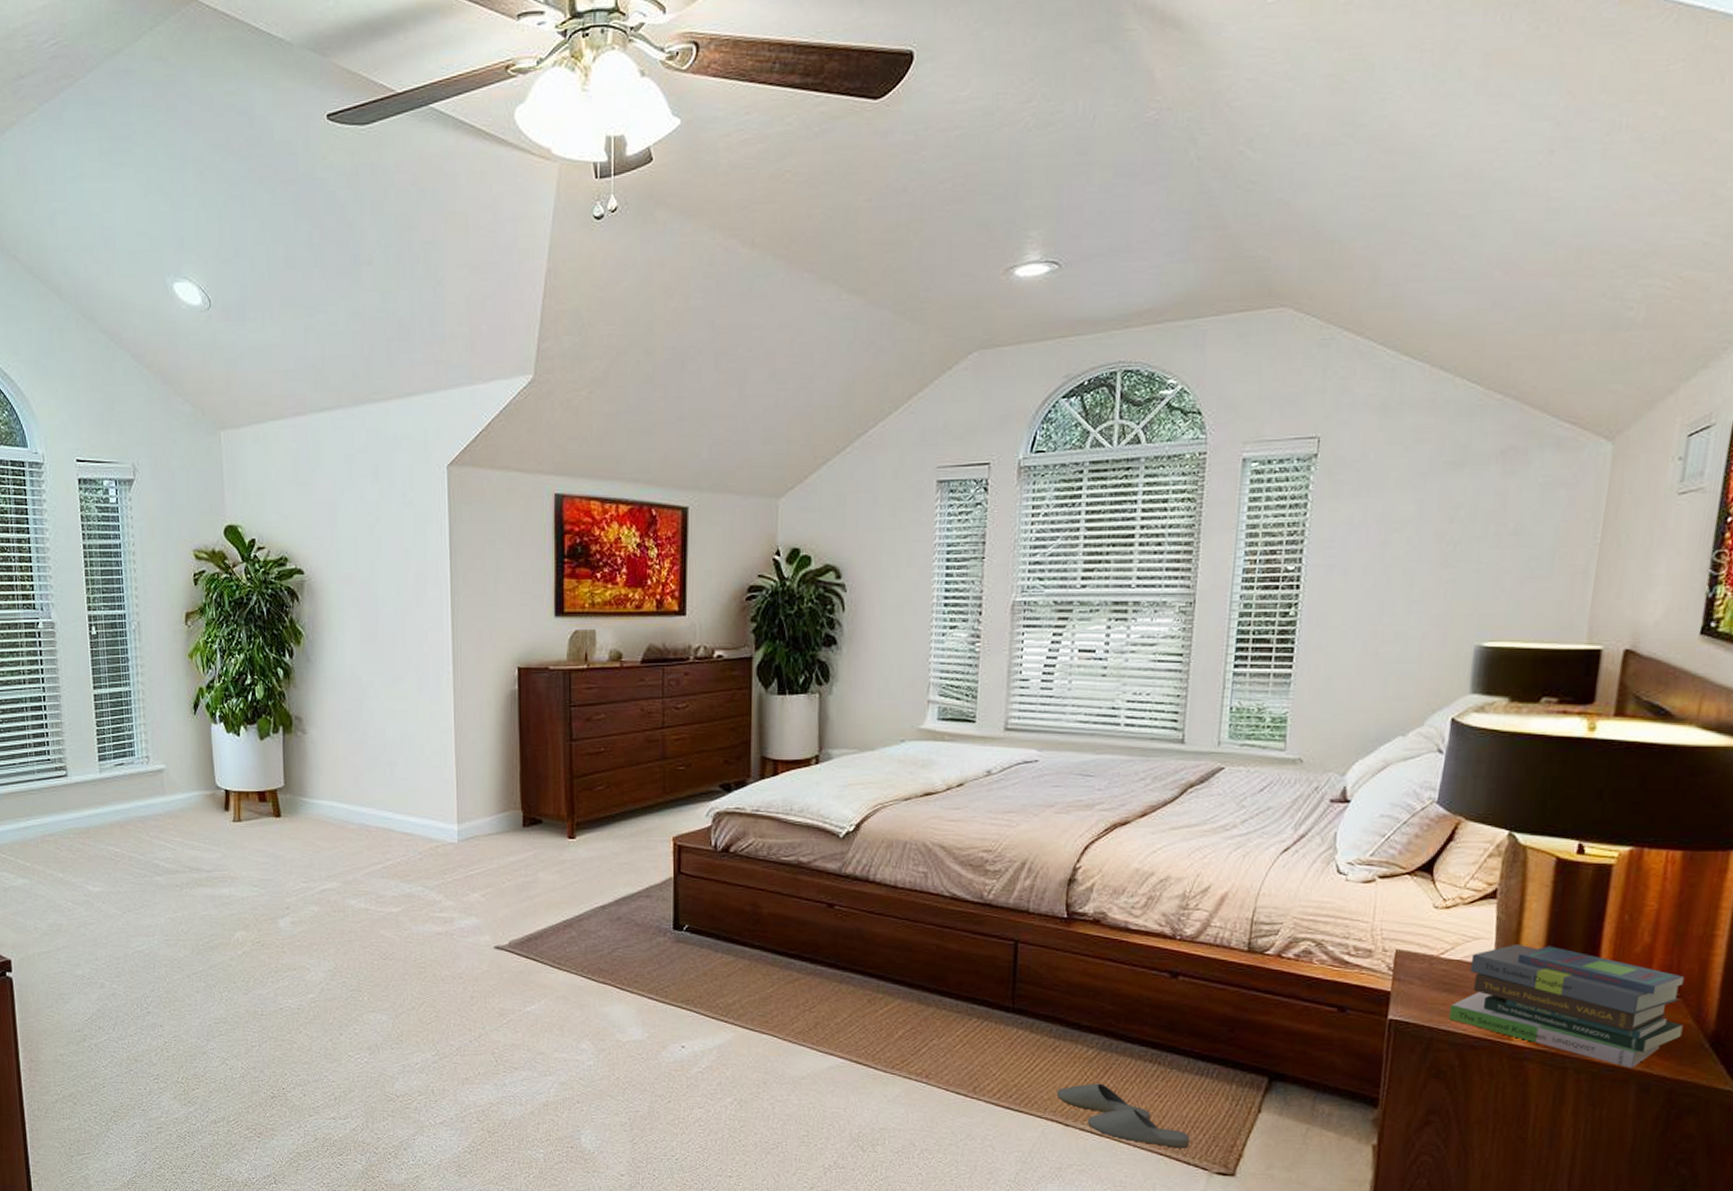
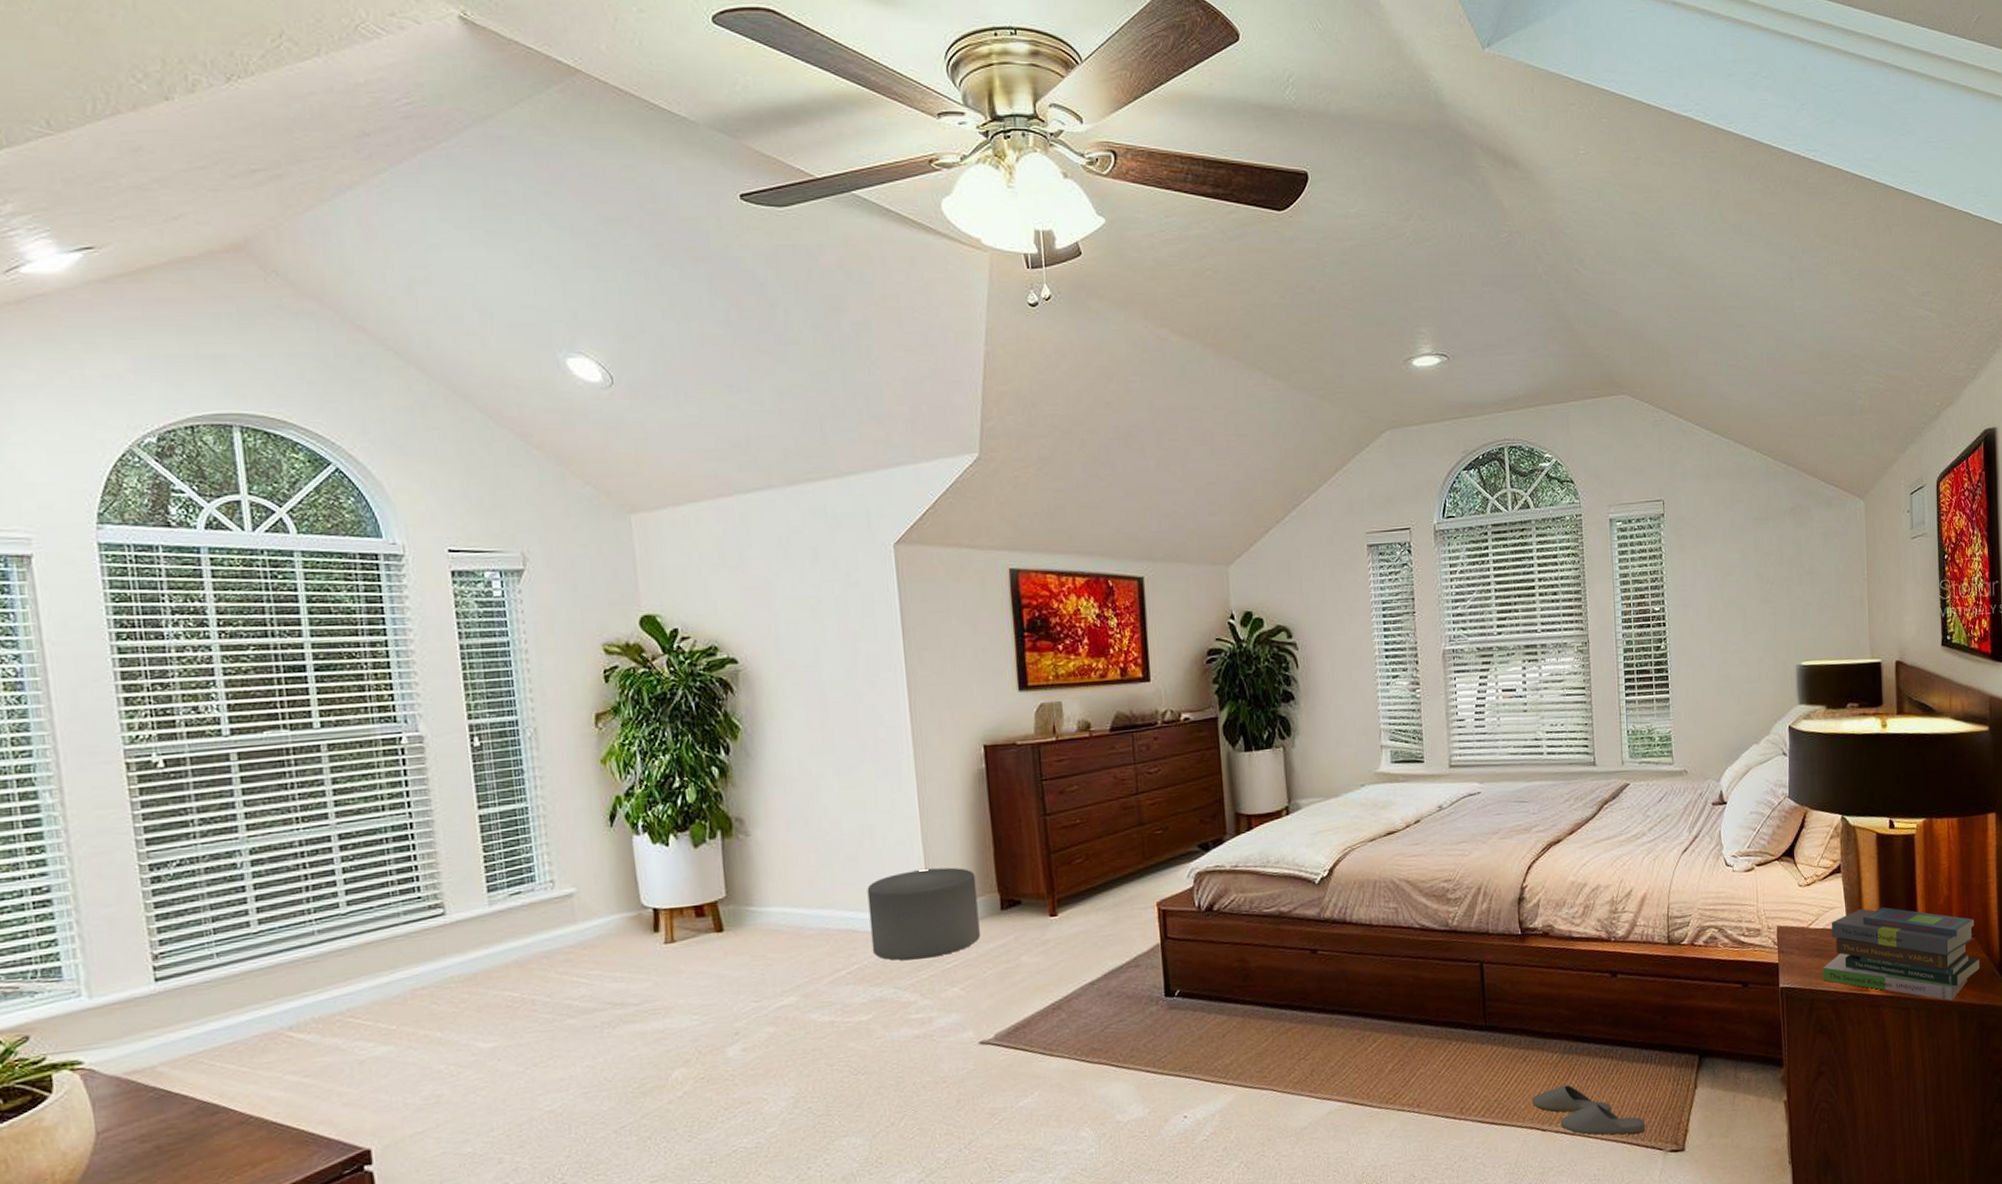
pouf: none [404,781,502,863] -> present [867,867,980,961]

